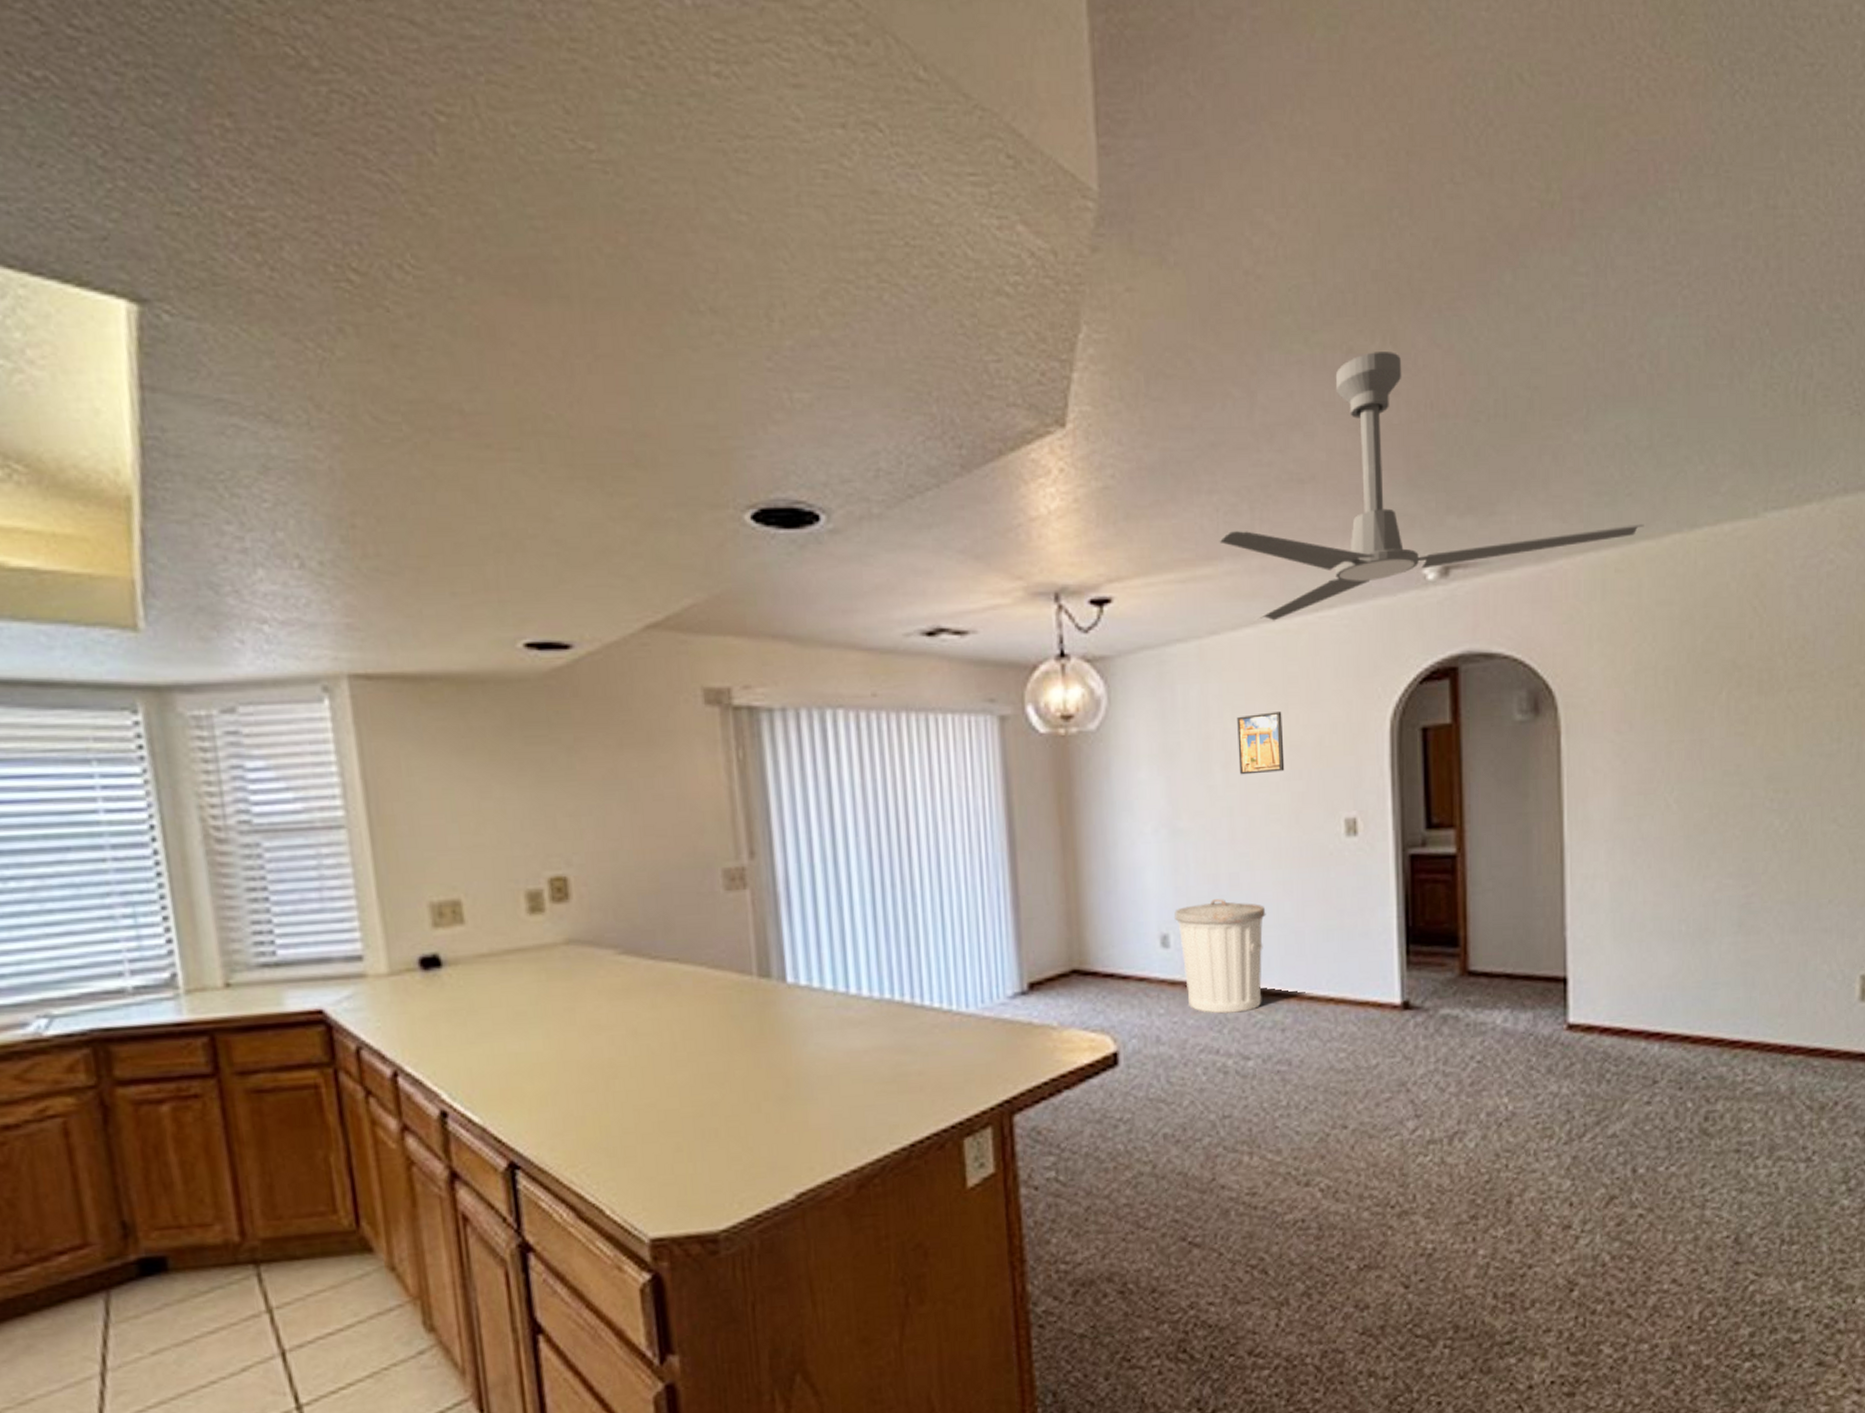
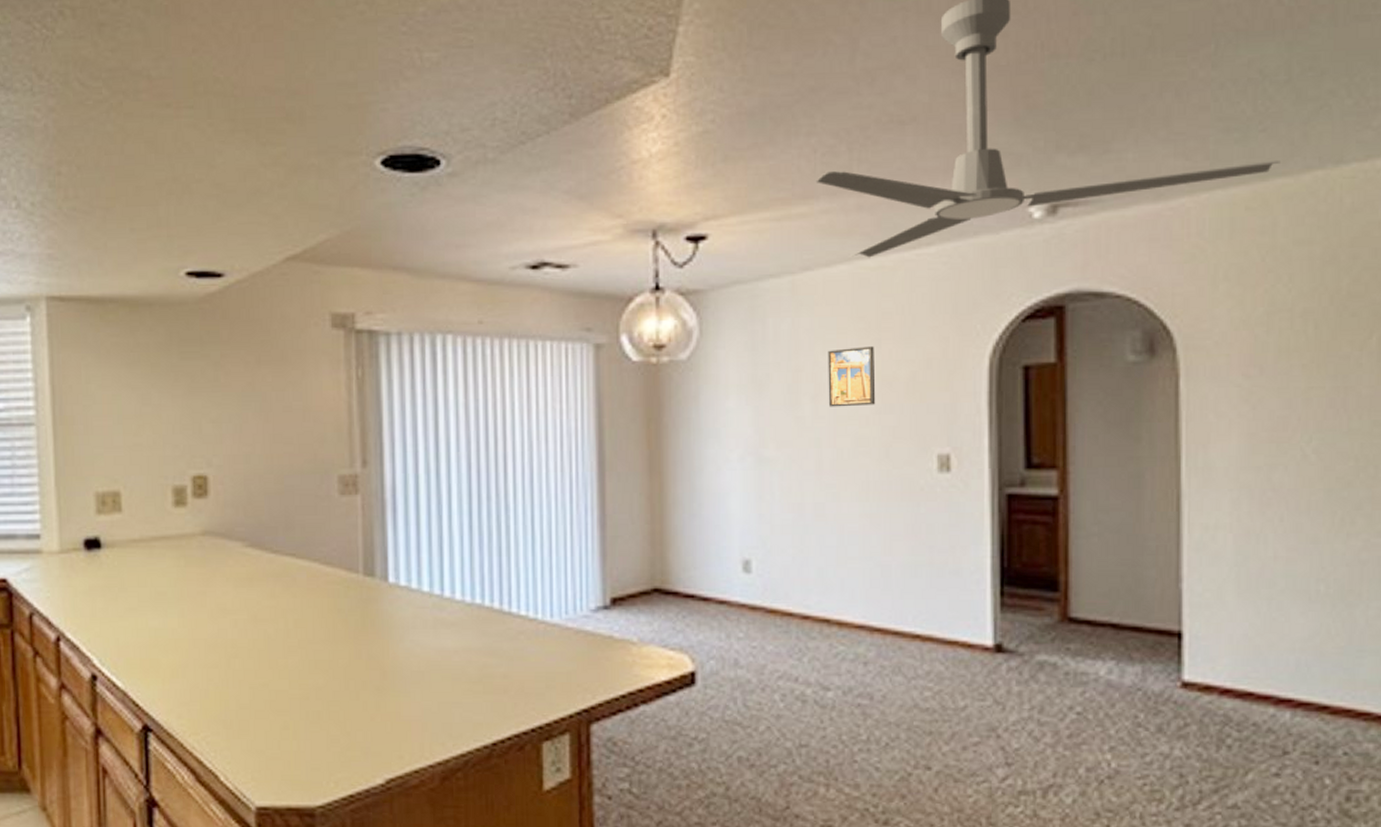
trash can: present [1174,899,1266,1014] -> none [758,528,852,643]

